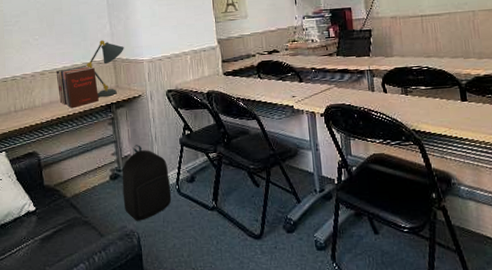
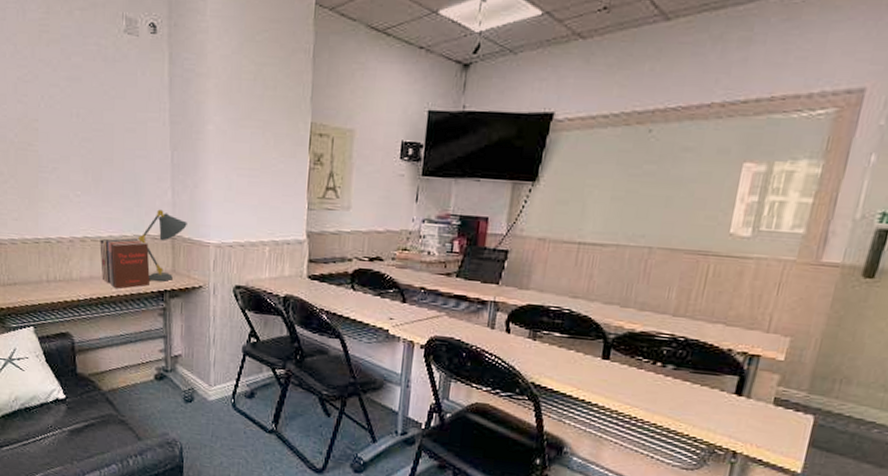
backpack: present [122,145,172,221] -> none [168,344,226,431]

